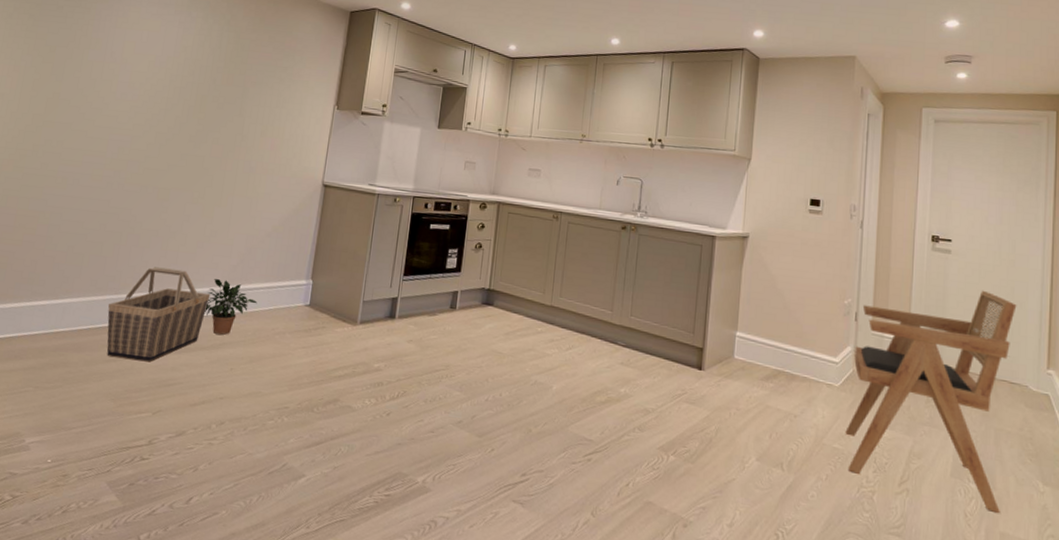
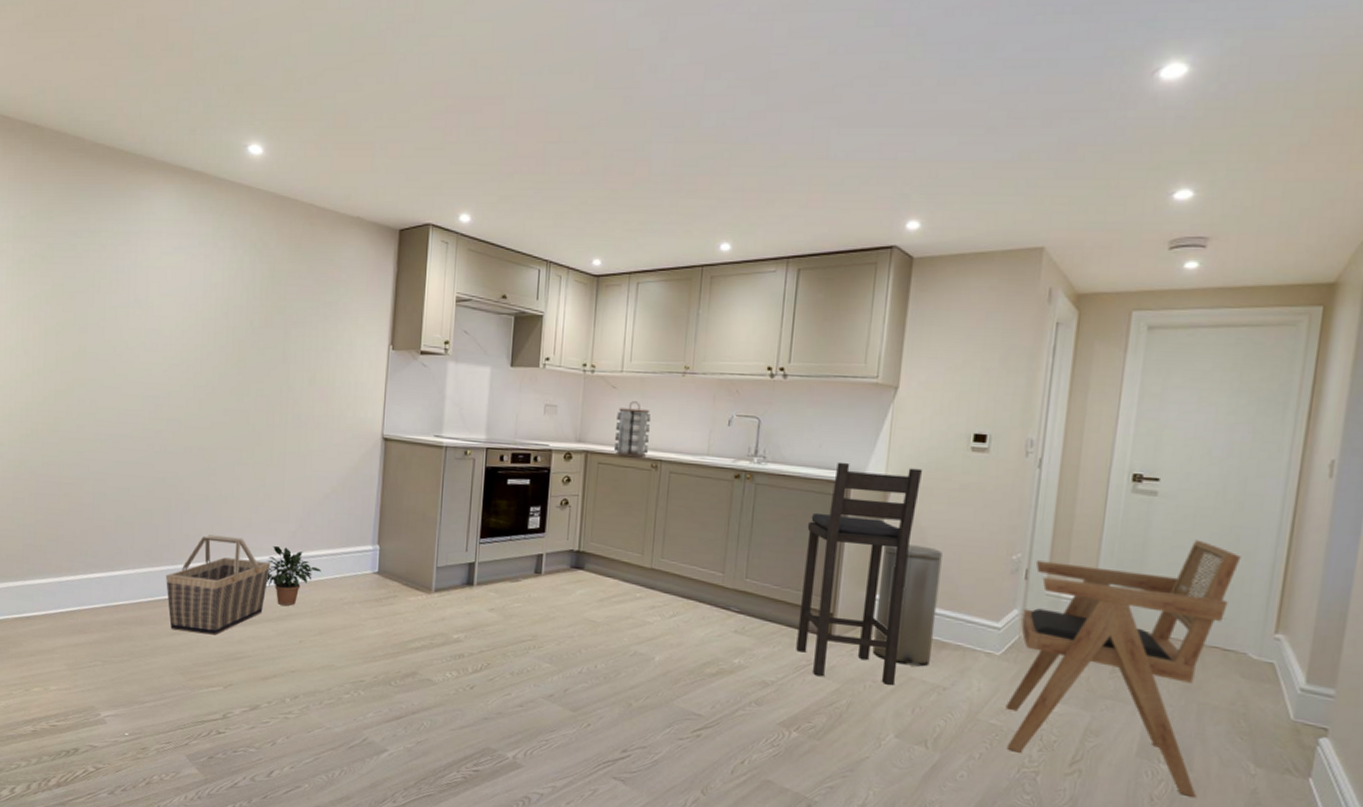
spice rack: none [521,161,554,210] -> present [613,401,652,458]
bar stool: none [673,218,772,413] -> present [796,461,923,685]
pedal bin: none [736,289,790,396] -> present [872,545,942,667]

